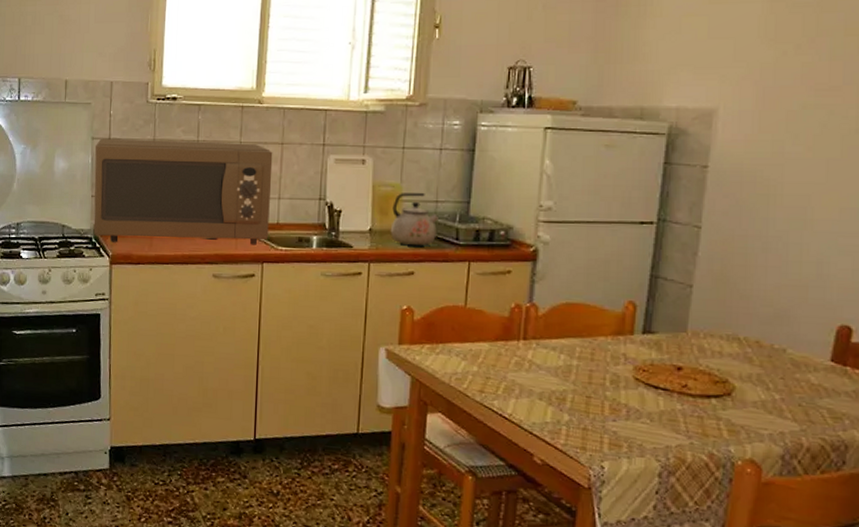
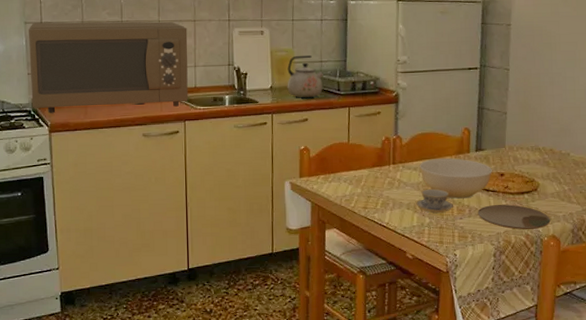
teacup: none [552,376,604,410] -> present [416,188,453,213]
bowl: none [559,338,666,395] -> present [419,158,493,199]
plate: none [639,407,749,448] -> present [477,204,551,230]

